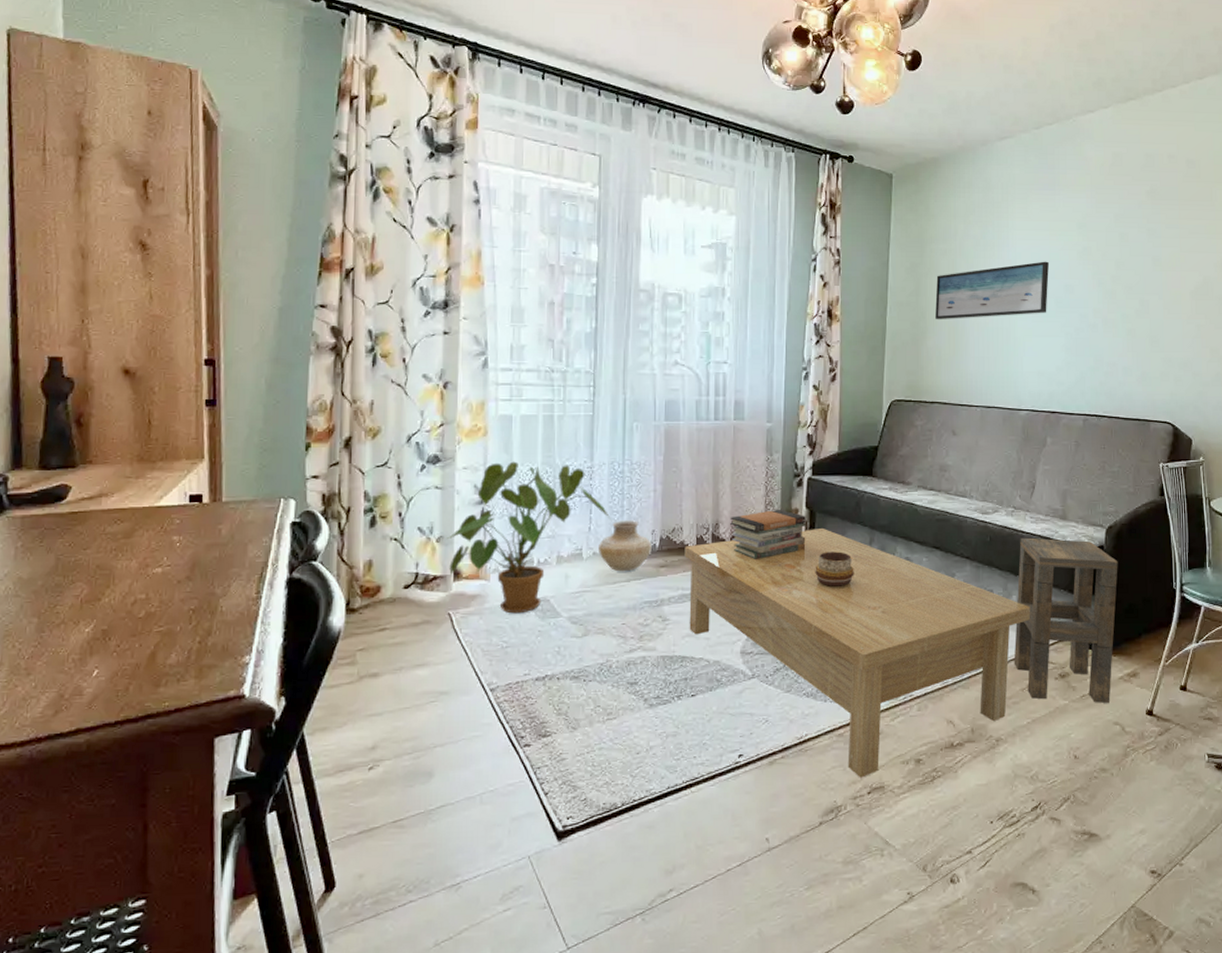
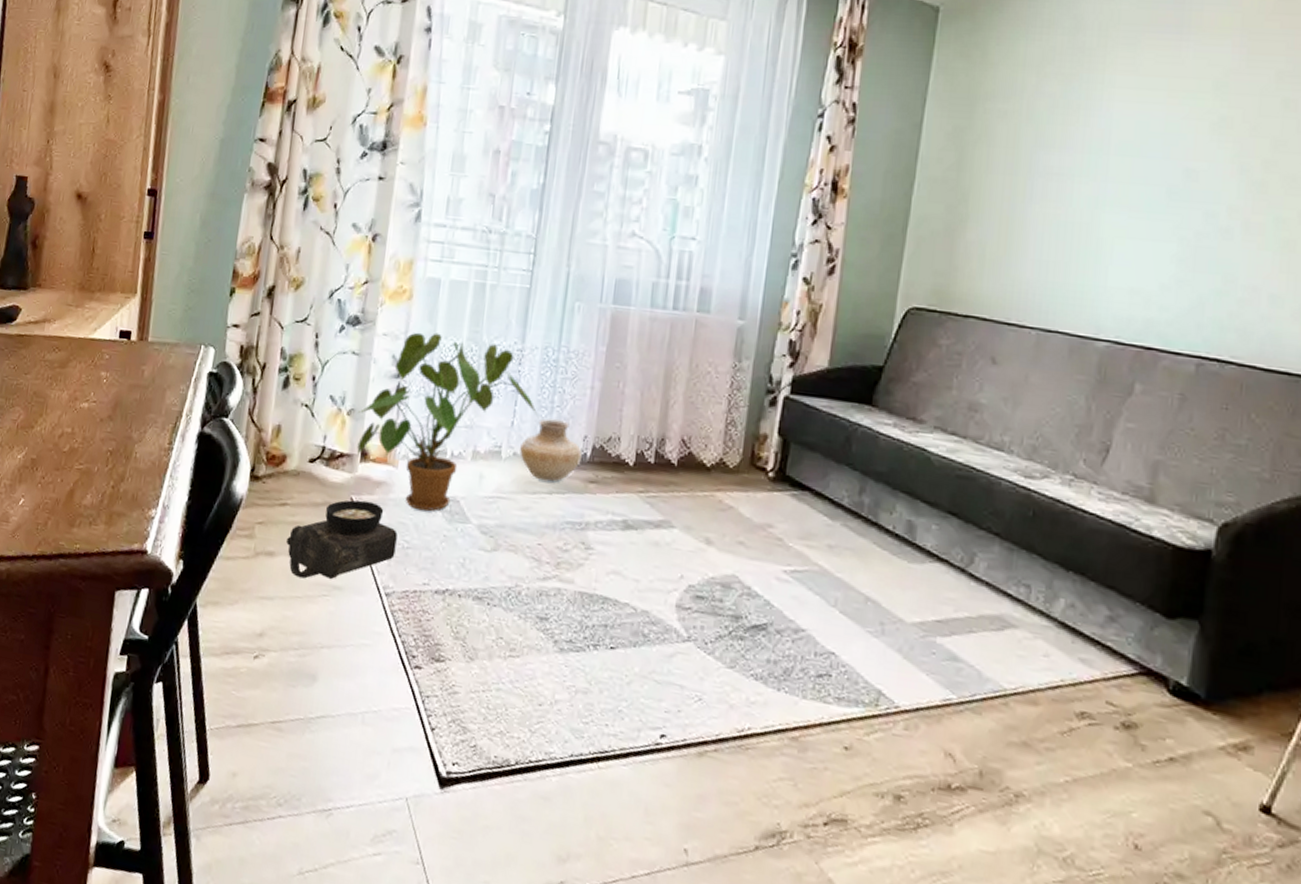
lantern: none [390,613,496,691] -> present [286,500,398,579]
coffee table: present [684,529,1031,778] -> none [616,461,1087,802]
book stack: present [730,509,807,559] -> none [679,431,778,492]
decorative bowl: present [815,551,854,586] -> none [781,495,835,545]
wall art: present [935,261,1050,320] -> none [982,133,1164,208]
side table: present [1014,537,1118,704] -> none [1052,519,1234,782]

